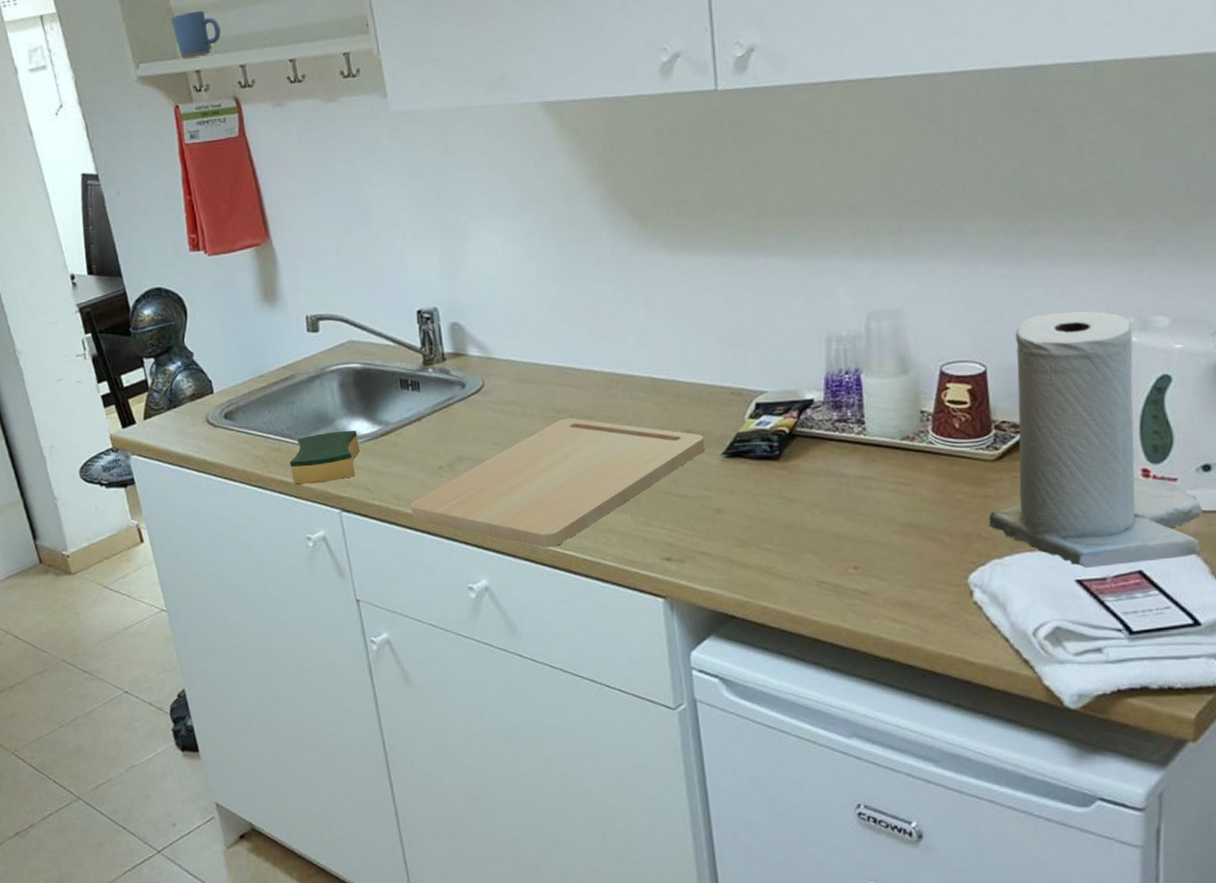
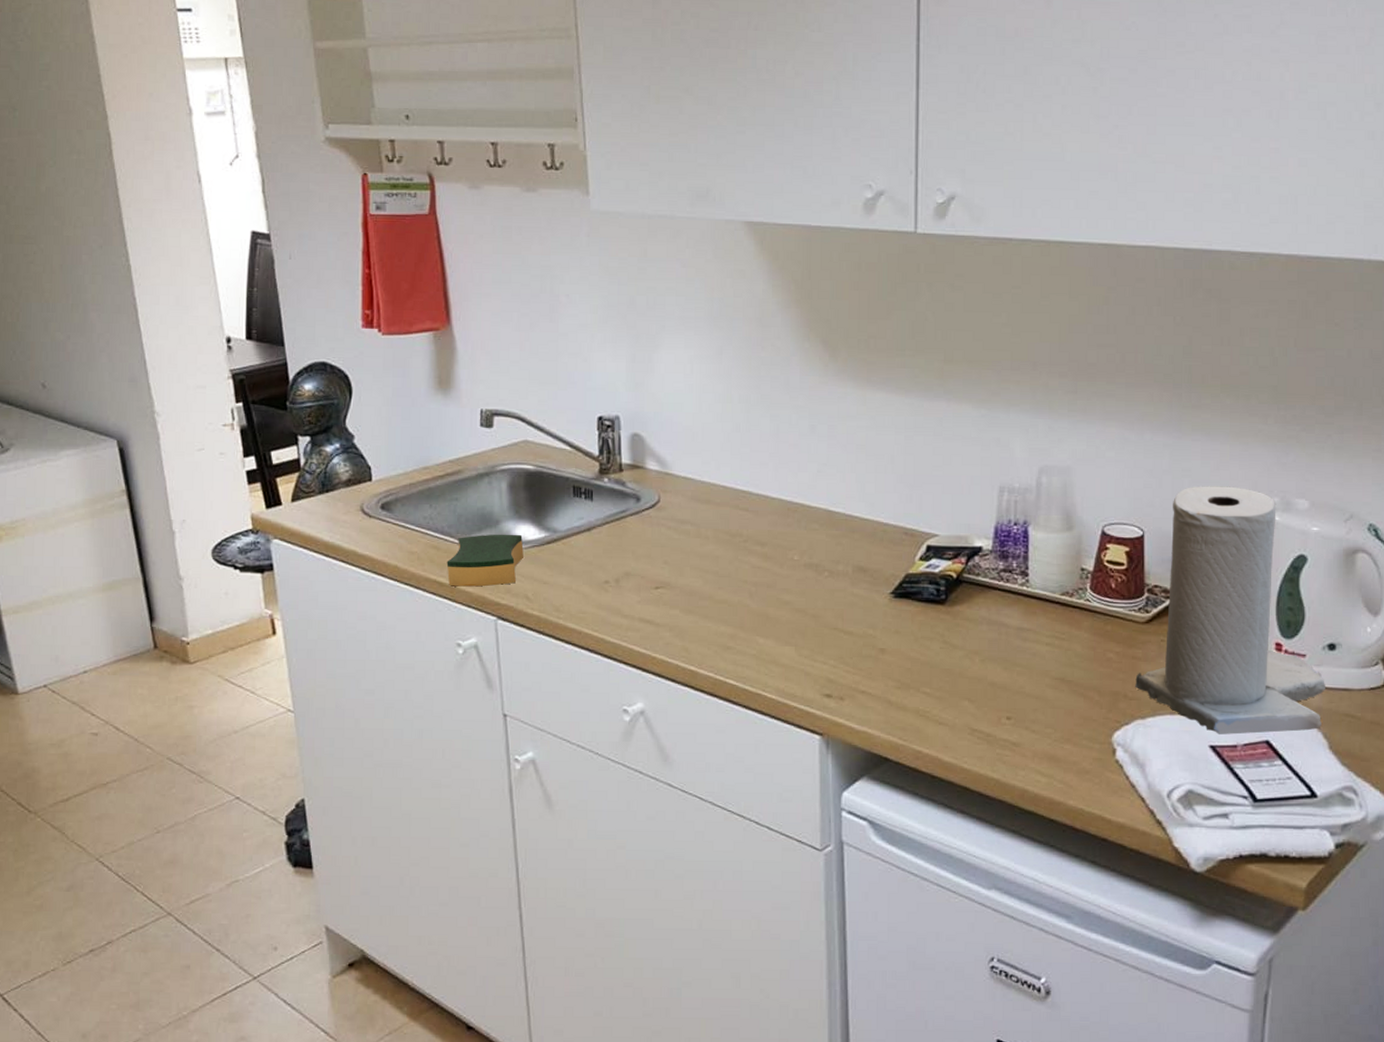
mug: present [170,10,221,60] -> none [368,78,421,127]
cutting board: present [410,418,705,548] -> none [571,543,874,675]

